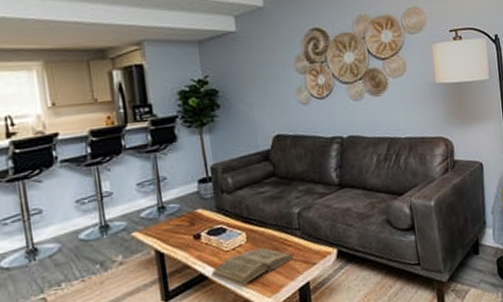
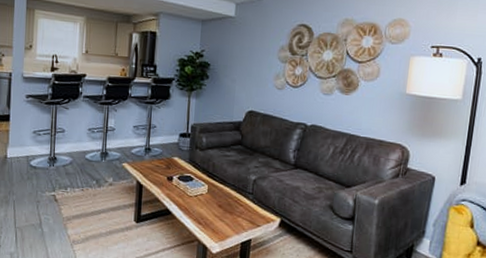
book: present [211,247,294,287] -> none [174,200,243,227]

